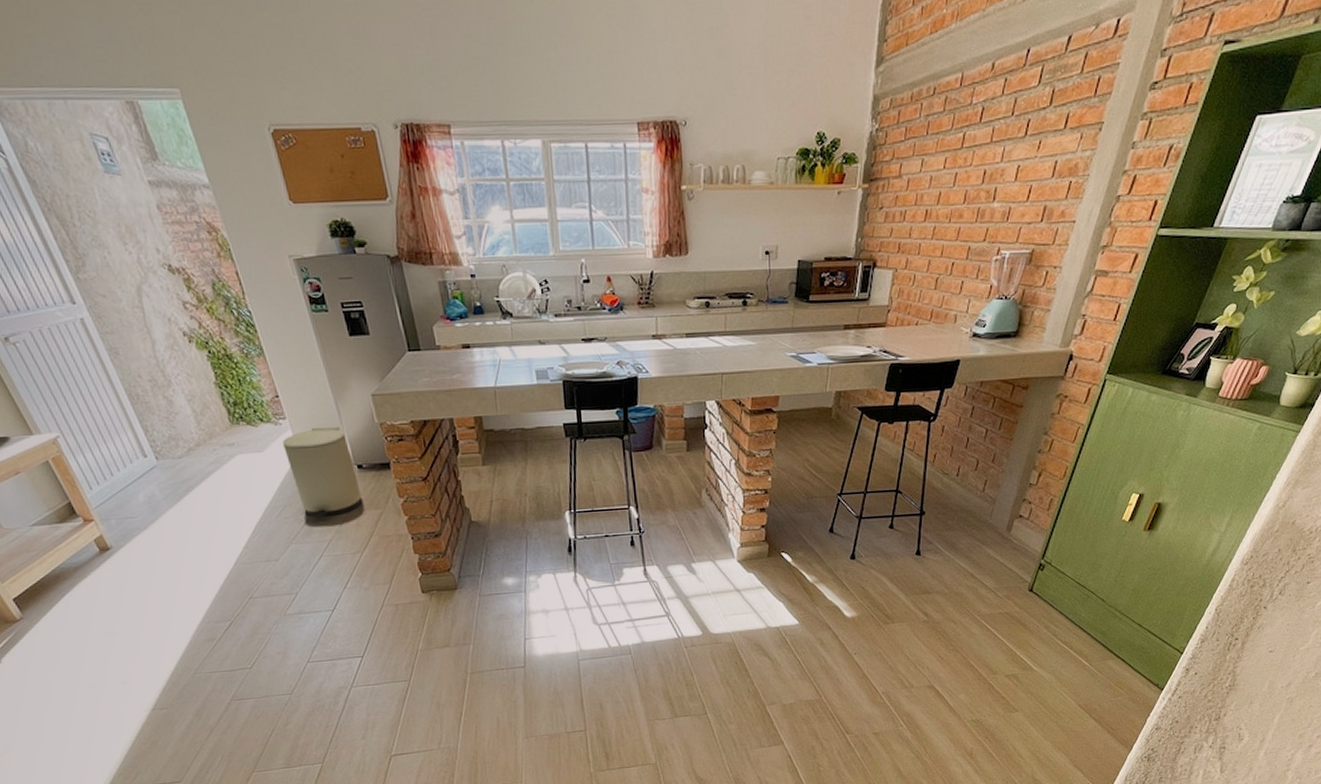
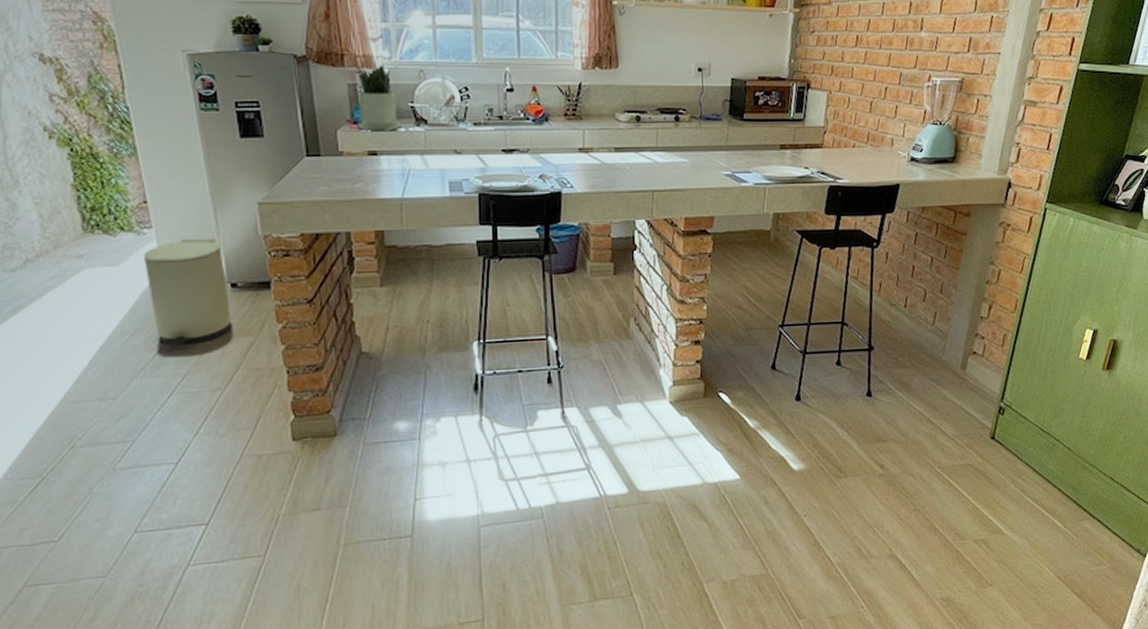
planter: none [444,261,490,325] -> present [356,64,401,130]

